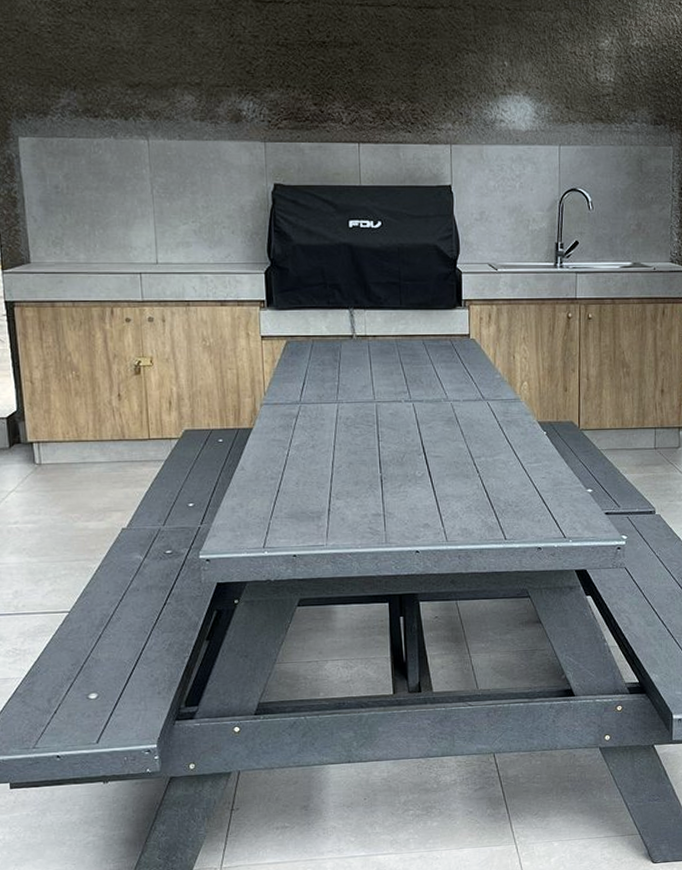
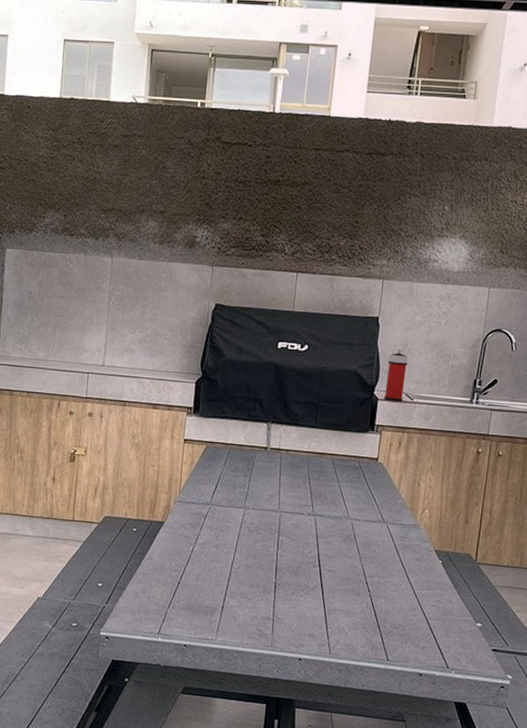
spray can: none [467,218,488,273] -> present [383,349,409,402]

